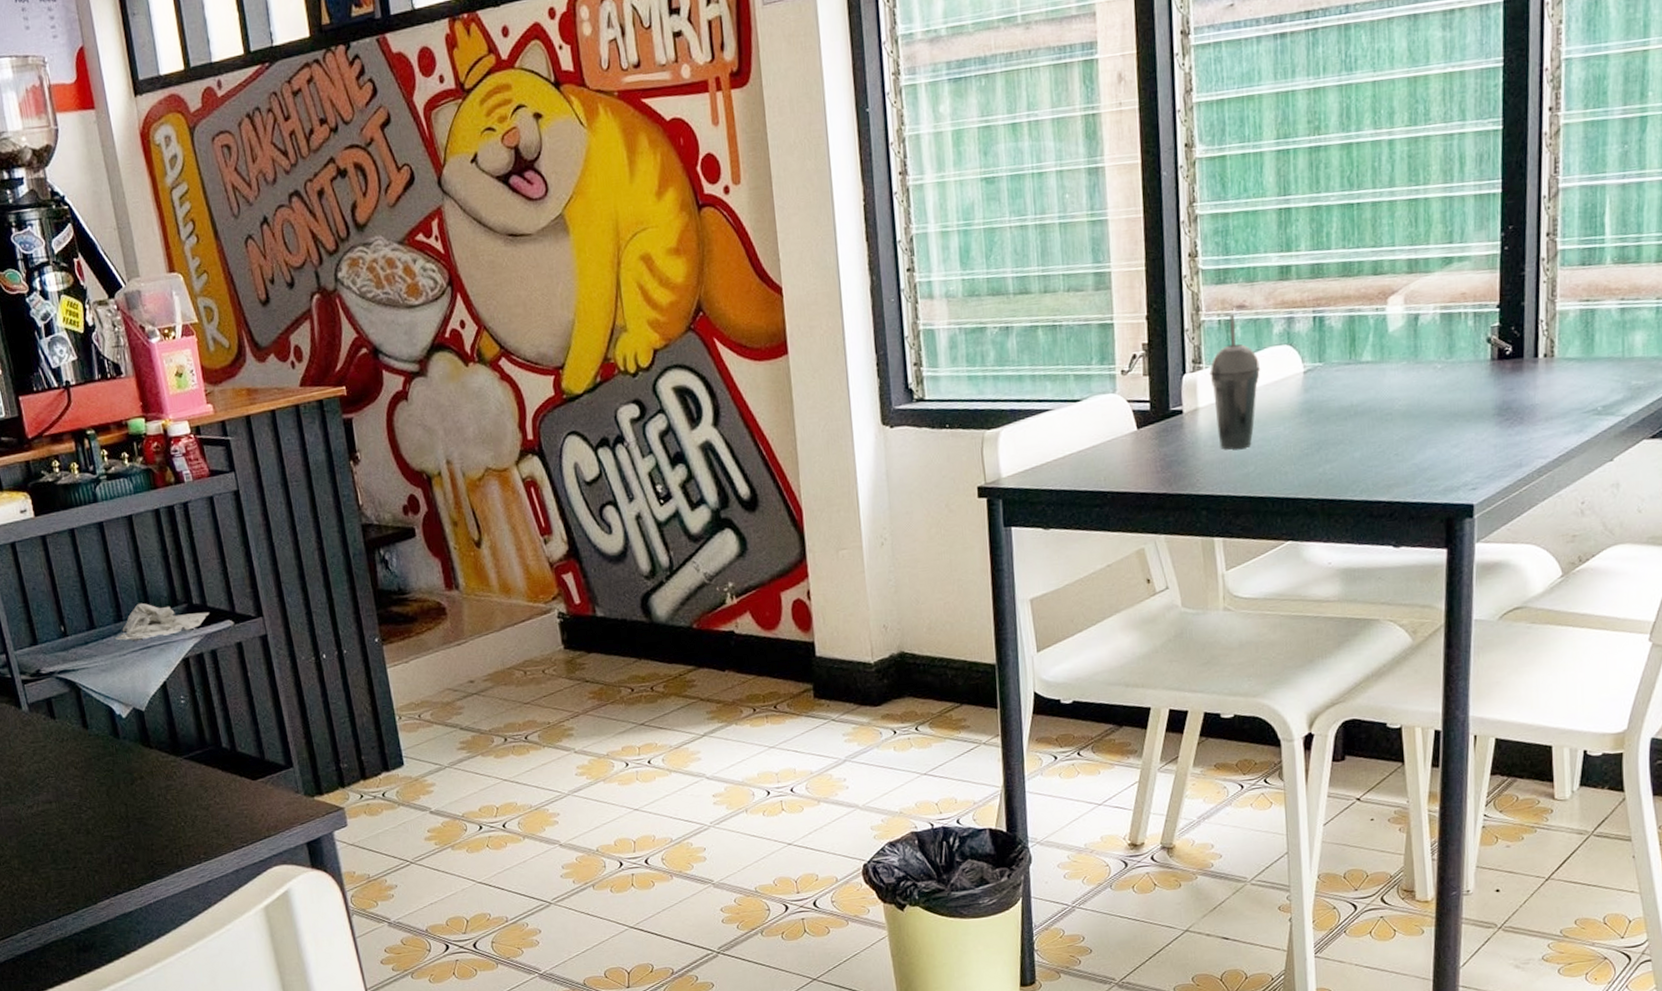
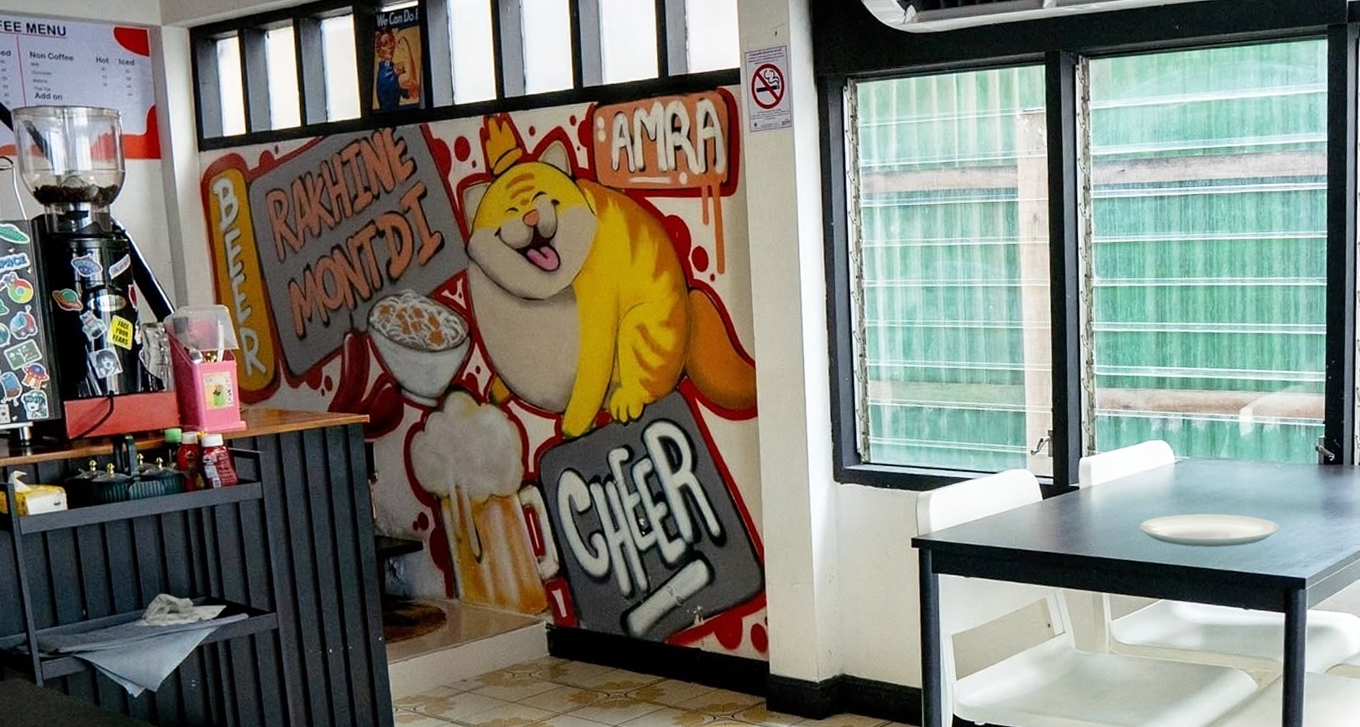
beverage cup: present [1209,315,1261,450] -> none [1101,413,1142,521]
plate: none [1259,431,1439,475] -> present [1139,513,1279,547]

